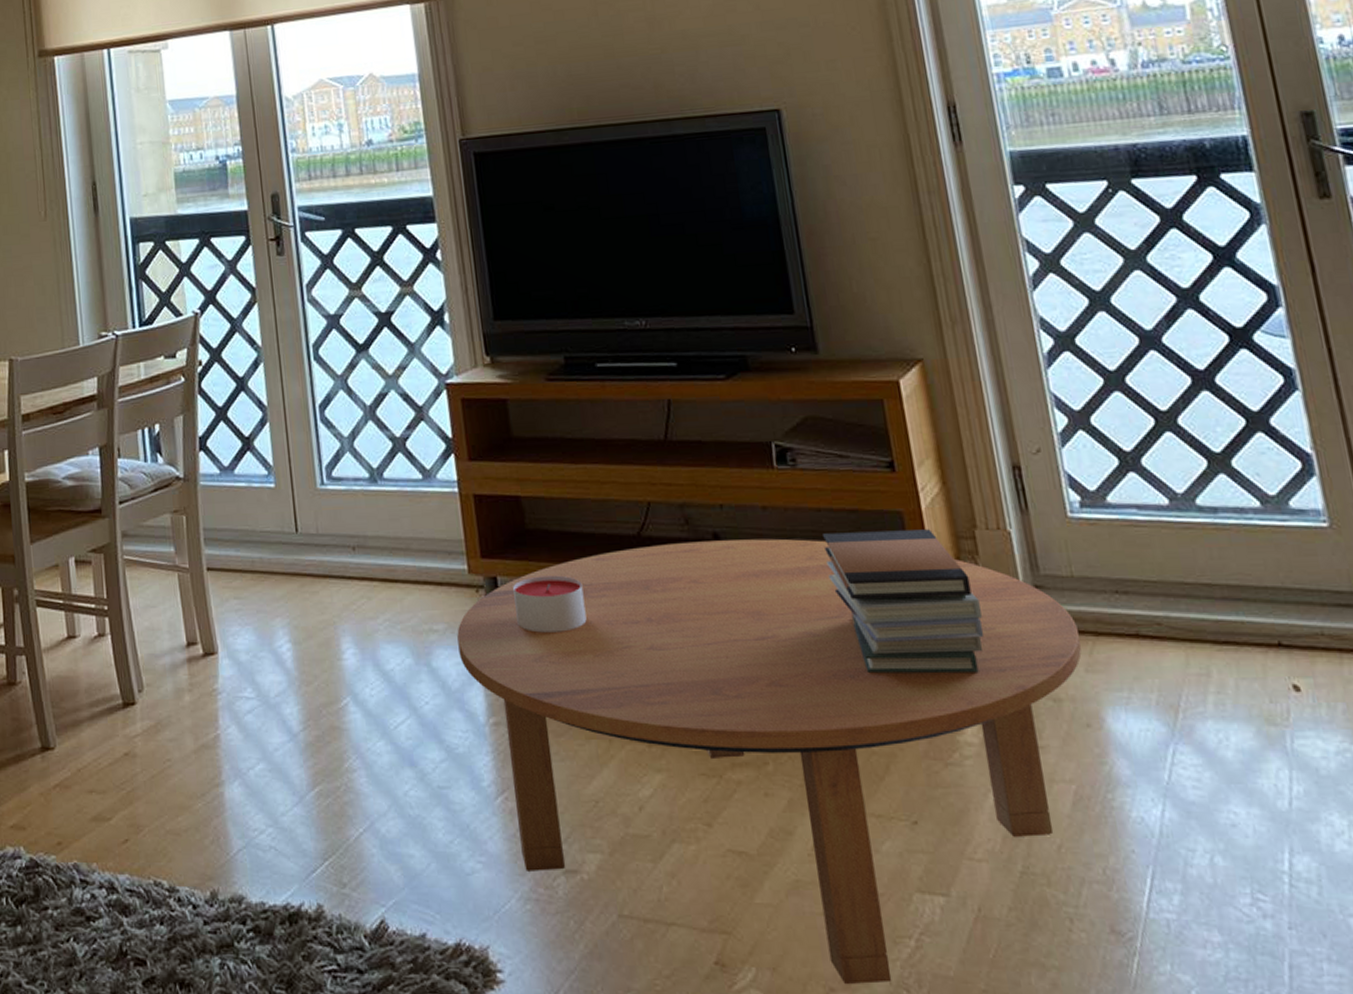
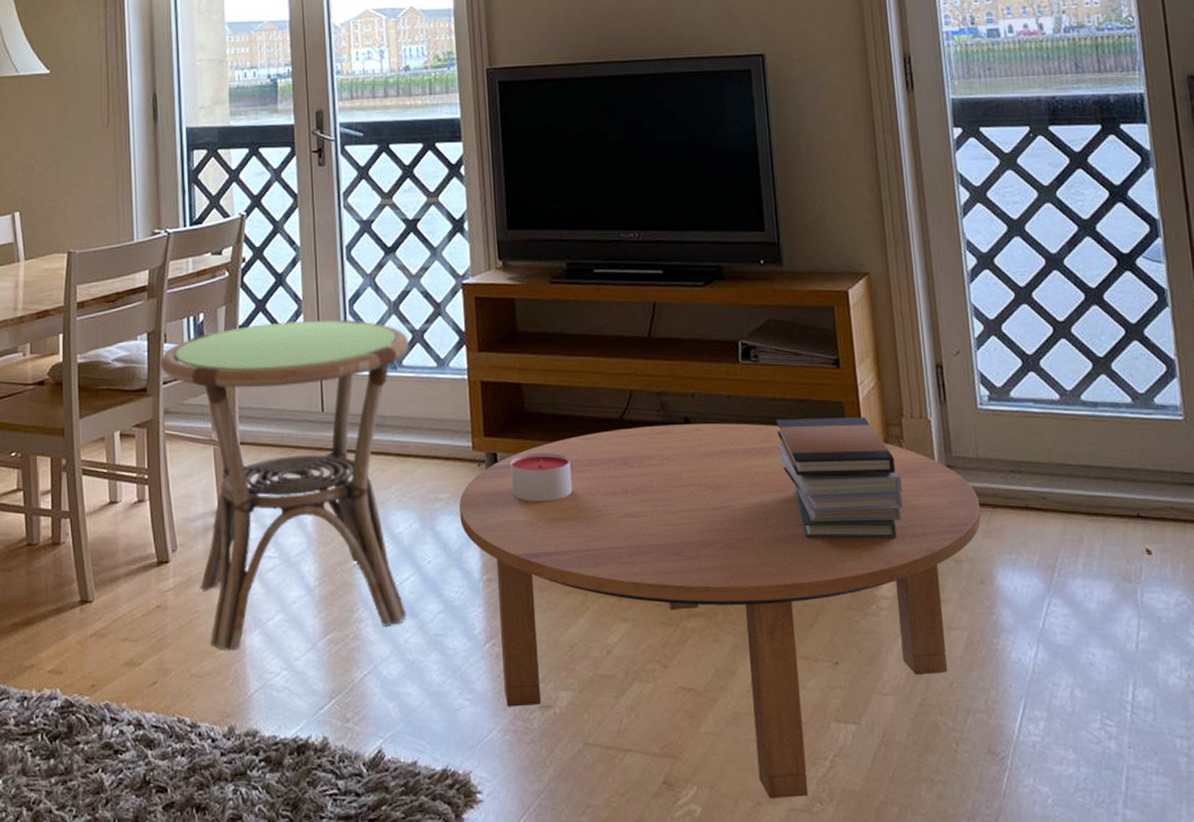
side table: none [115,426,405,805] -> present [161,319,409,651]

